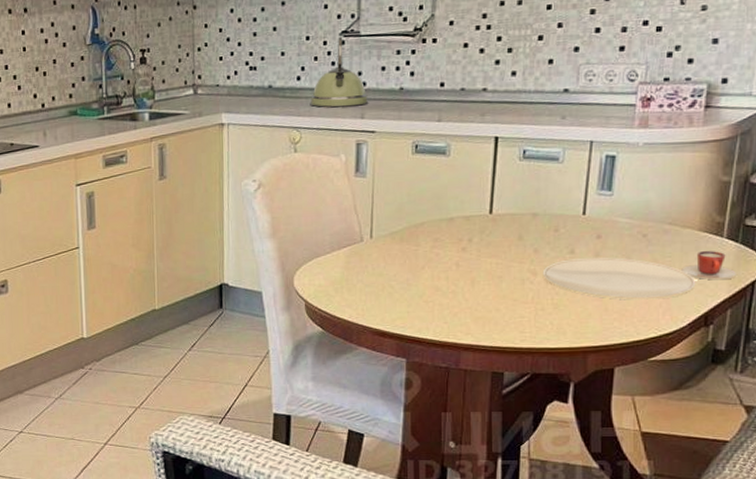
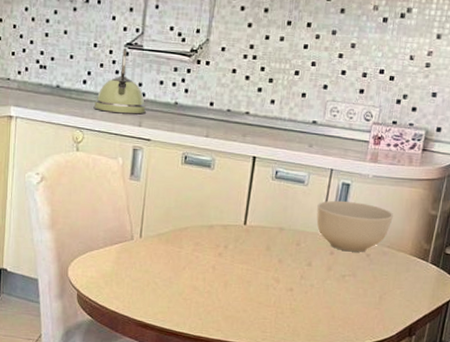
plate: present [542,257,696,300] -> none [284,270,405,311]
bowl: none [577,175,673,234] -> present [316,200,393,252]
teacup: present [681,251,737,280] -> none [394,273,437,298]

